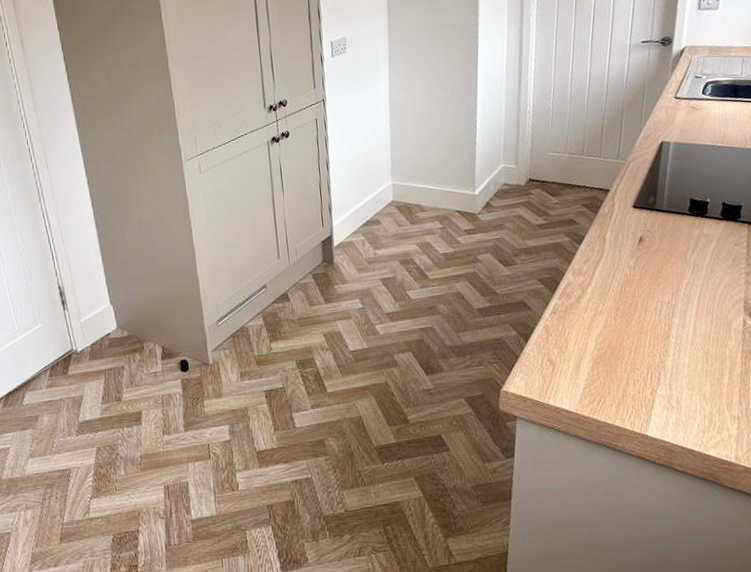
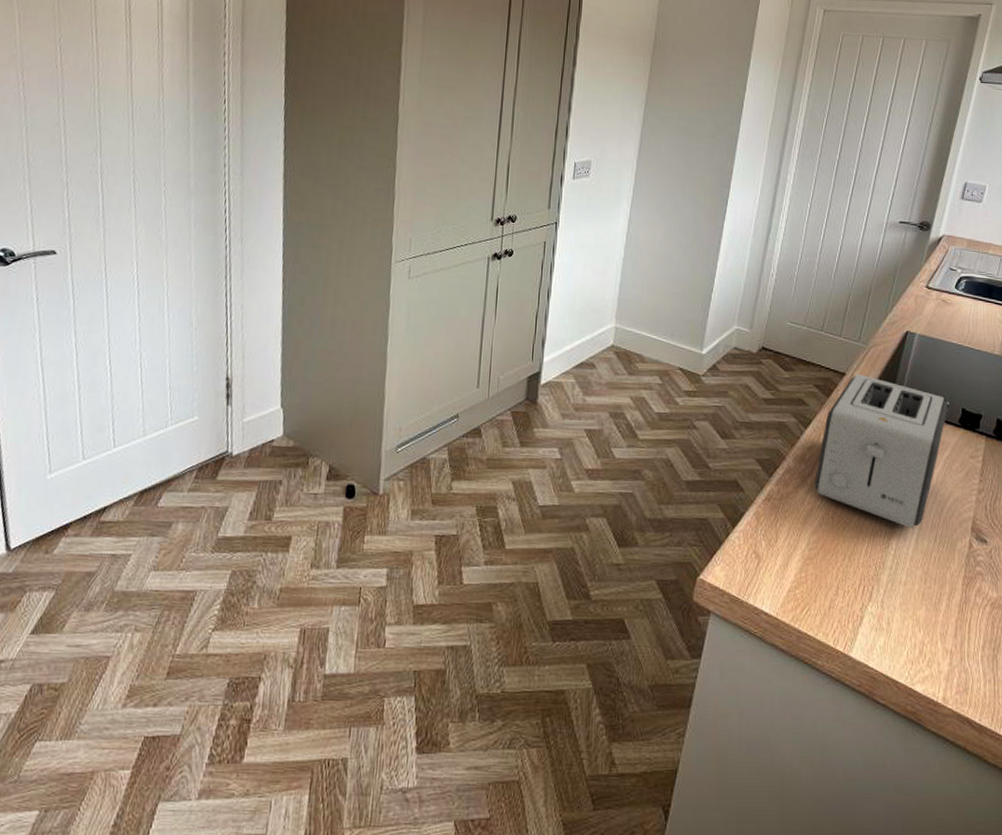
toaster: none [594,187,710,318] -> present [815,374,949,529]

